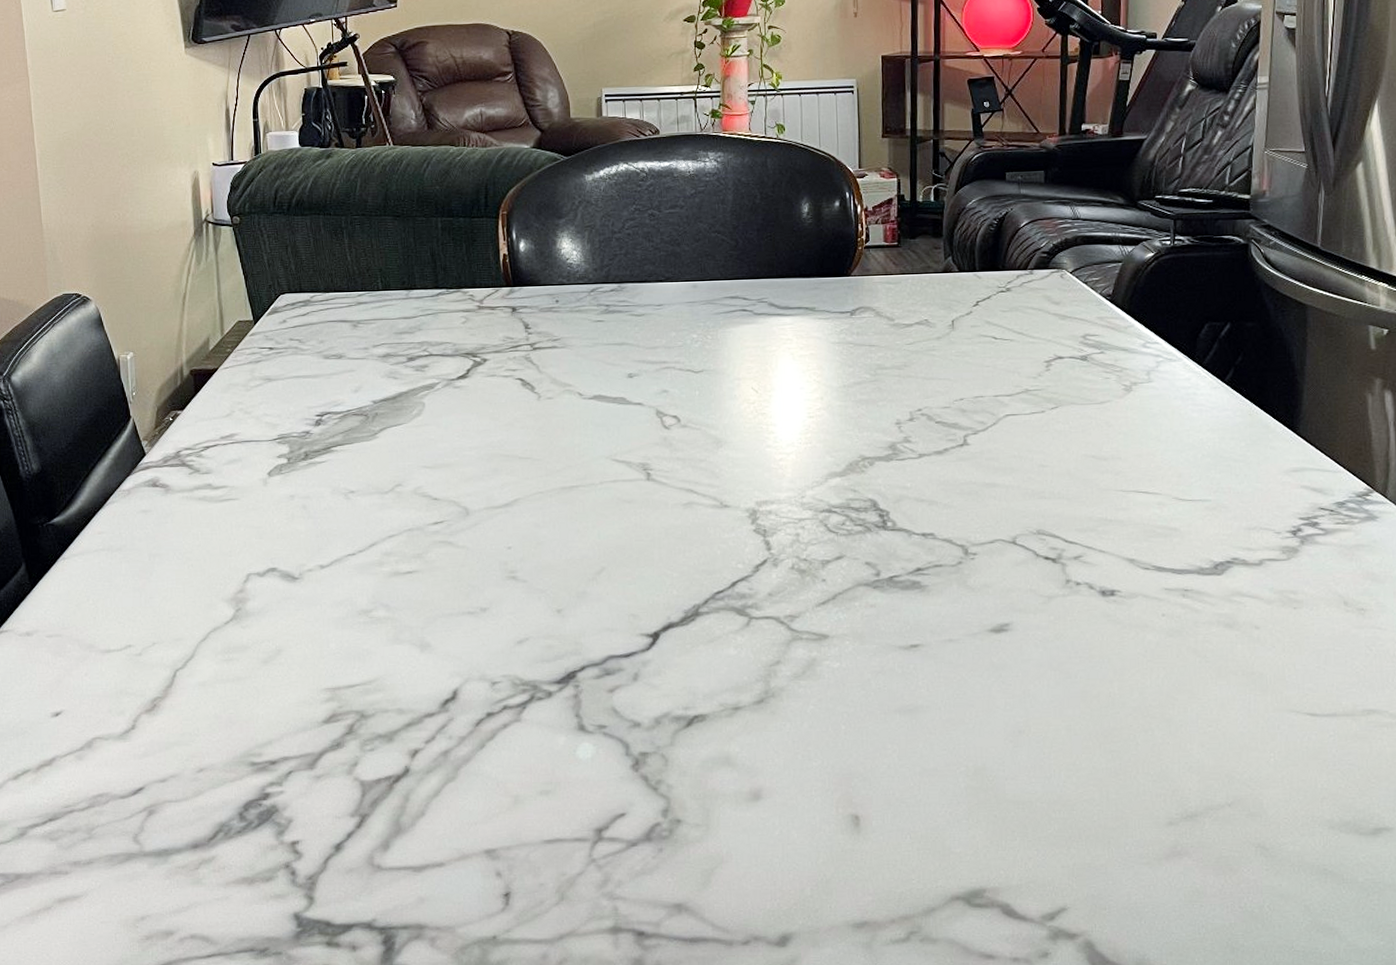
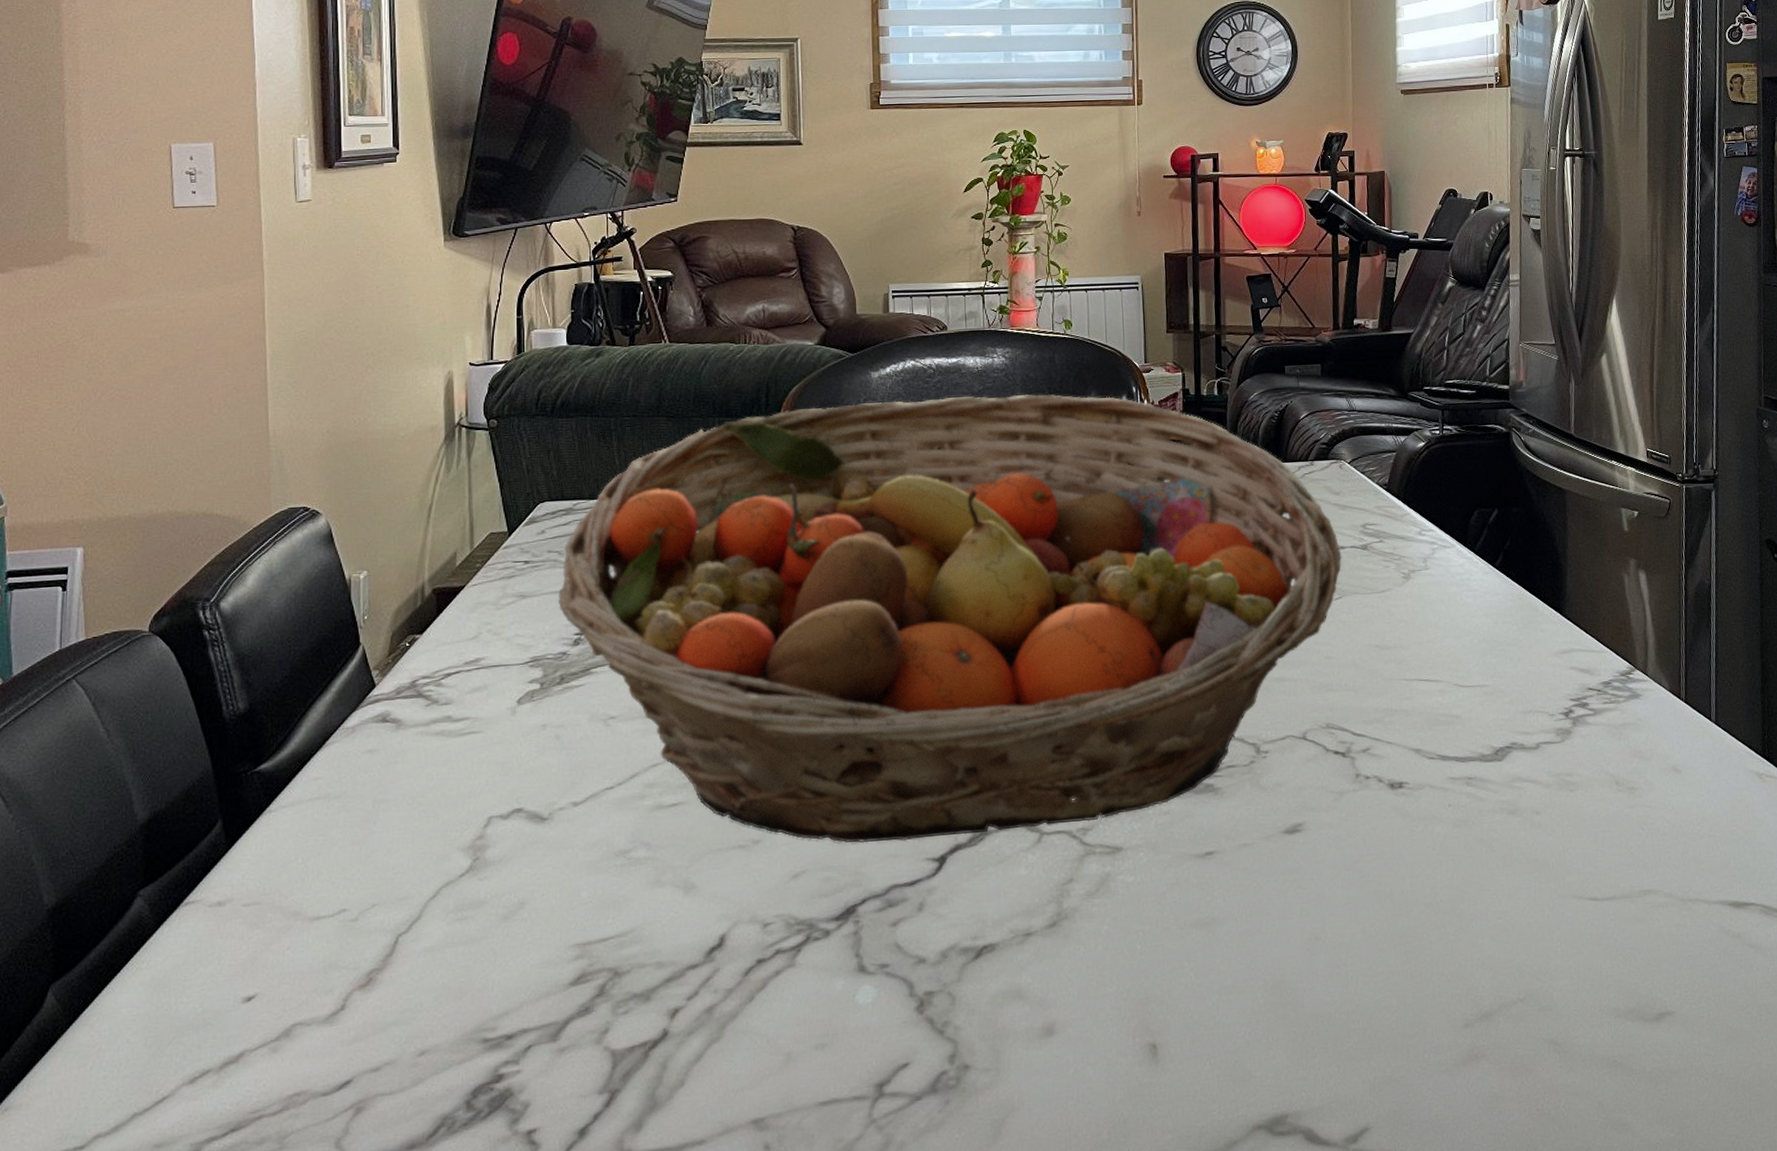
fruit basket: none [299,198,1060,617] -> present [557,394,1342,844]

